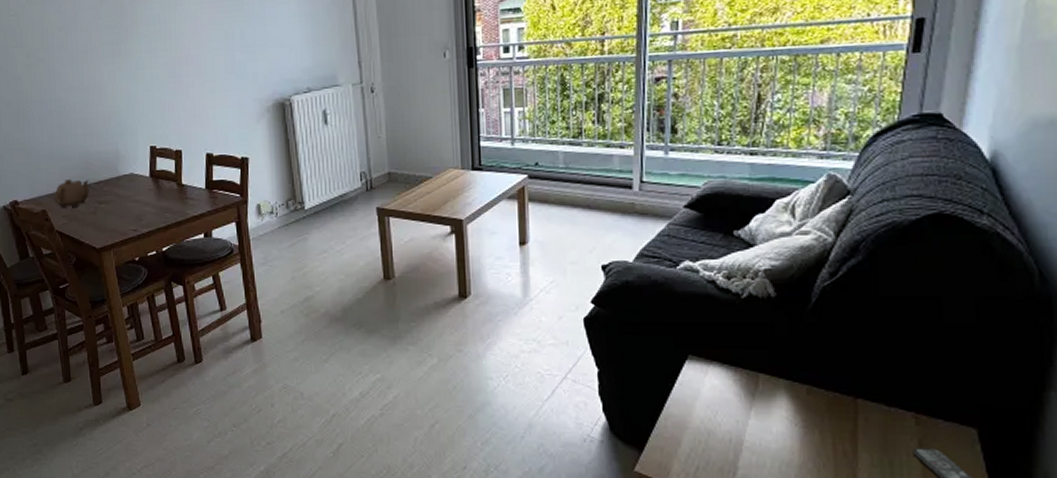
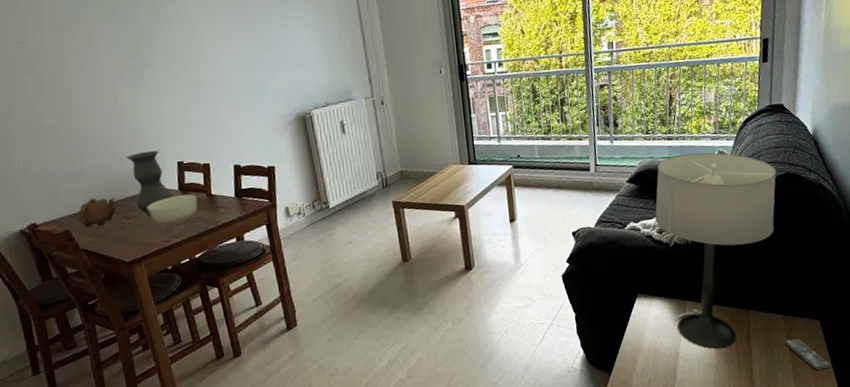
vase: none [101,132,144,203] -> present [126,150,173,217]
bowl: none [118,181,167,216] -> present [147,193,198,227]
table lamp: none [722,174,923,444] -> present [655,152,777,349]

